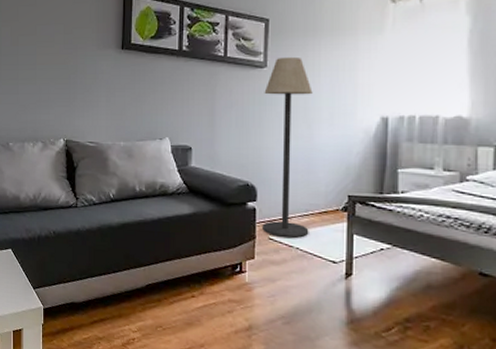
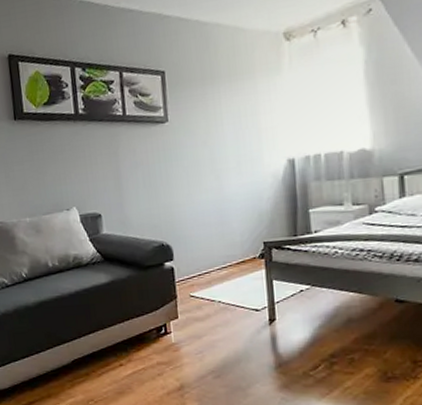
floor lamp: present [262,56,313,239] -> none [168,107,229,293]

